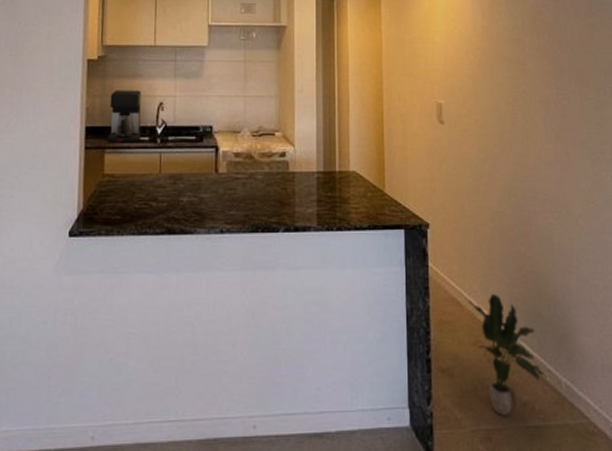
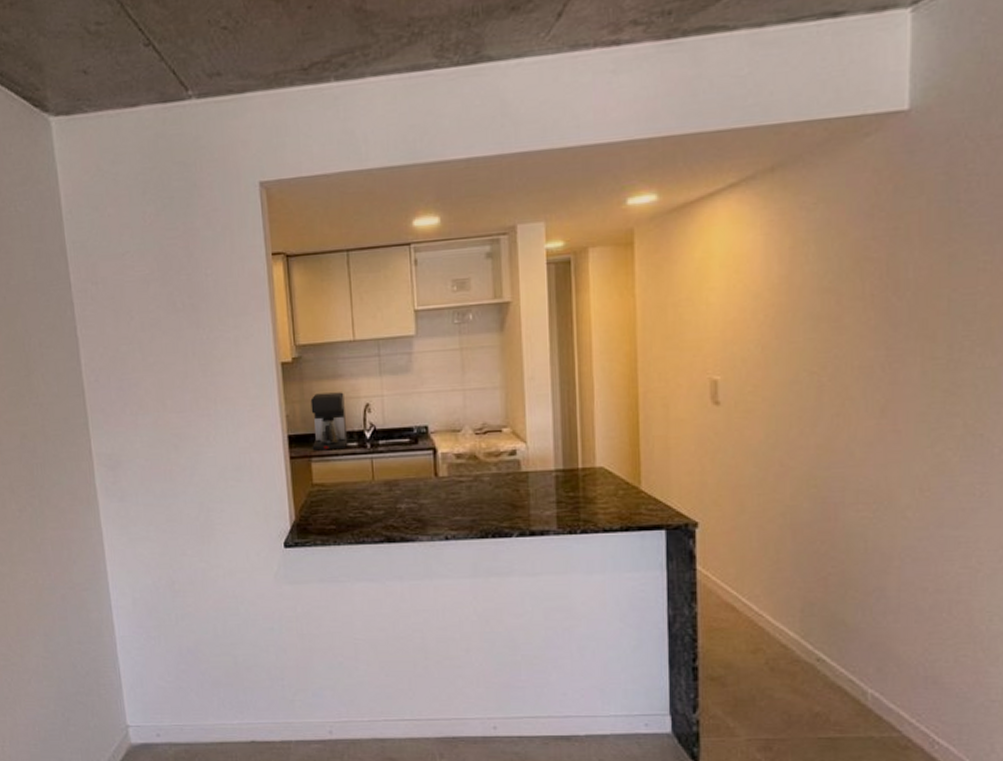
potted plant: present [468,294,547,417] -> none [746,599,848,727]

